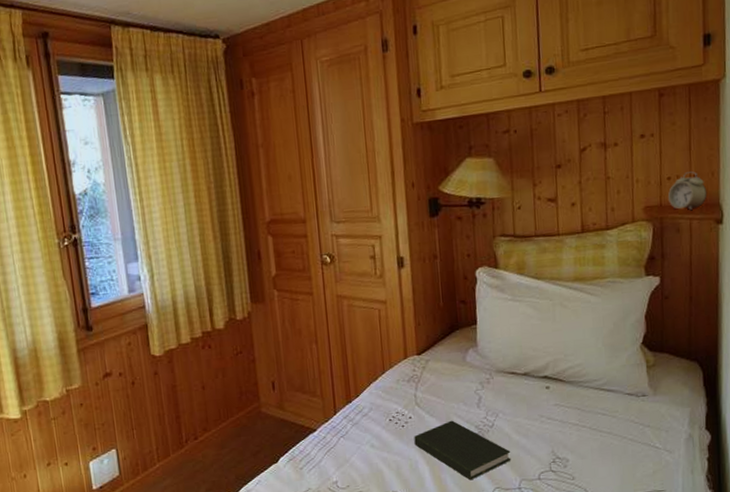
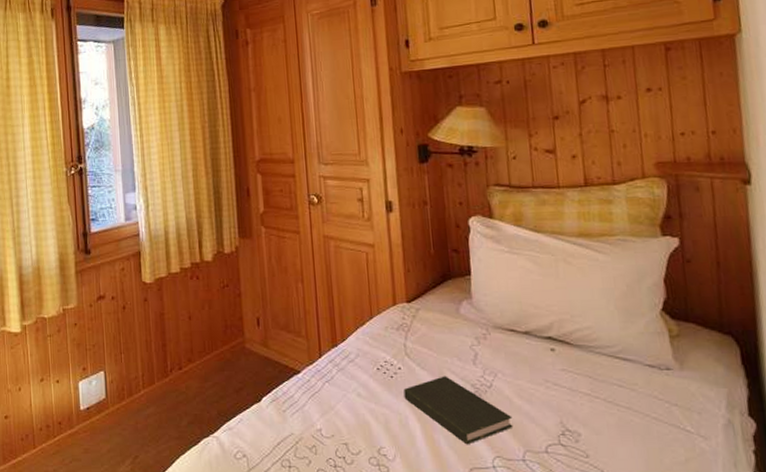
alarm clock: present [667,171,707,210] -> none [682,127,730,168]

